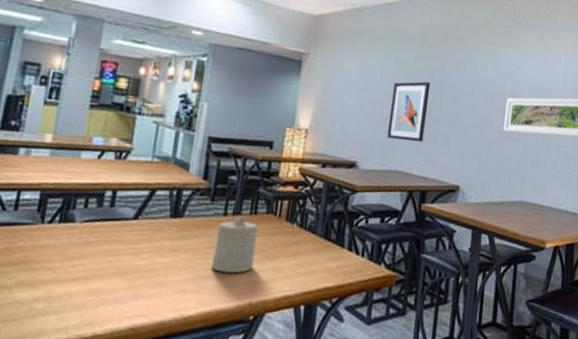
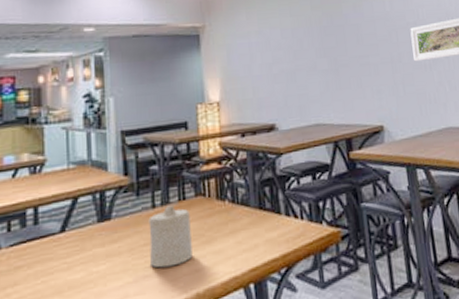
wall art: present [387,81,431,143] -> none [295,29,337,94]

